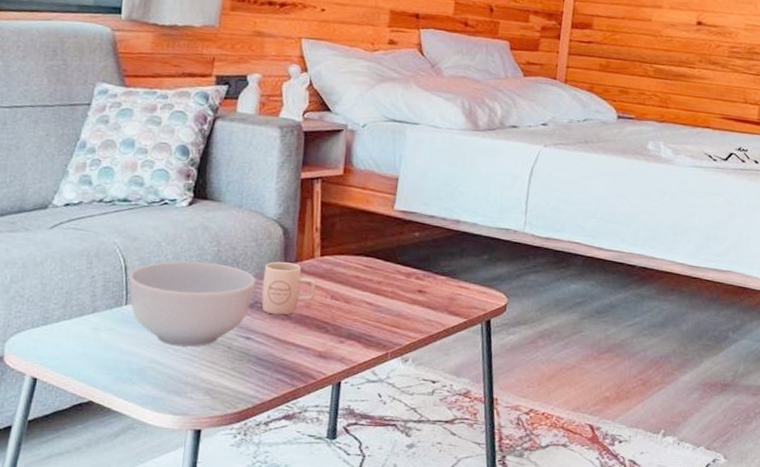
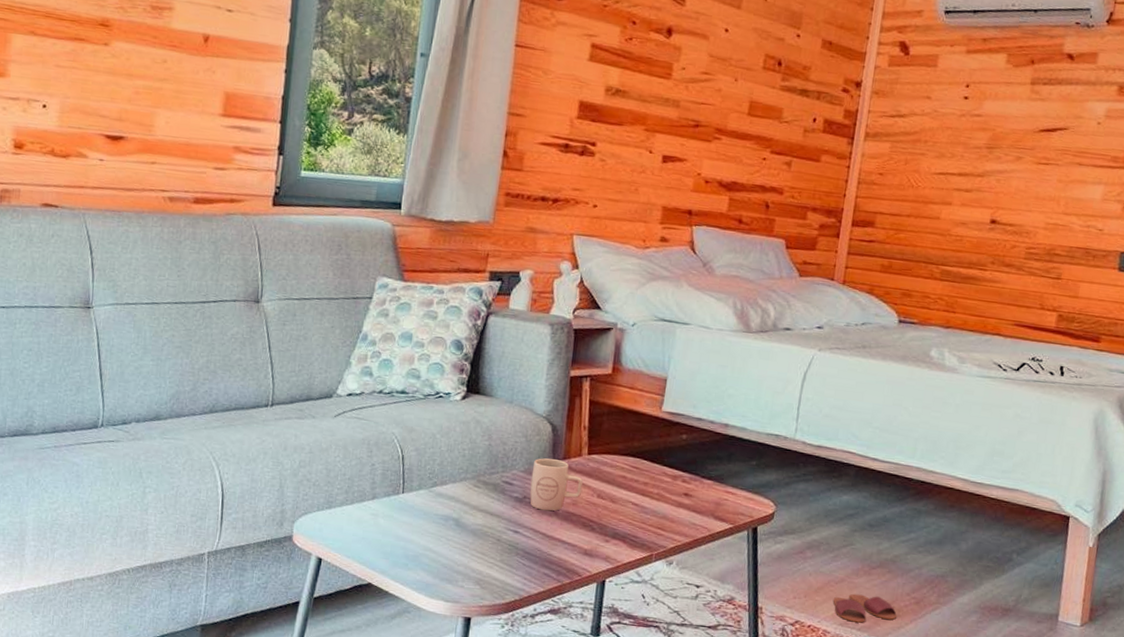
bowl: present [128,261,256,347] -> none [405,453,525,538]
slippers: none [565,379,625,407] -> present [832,593,897,623]

